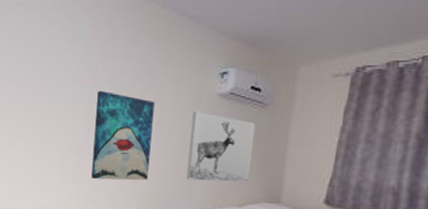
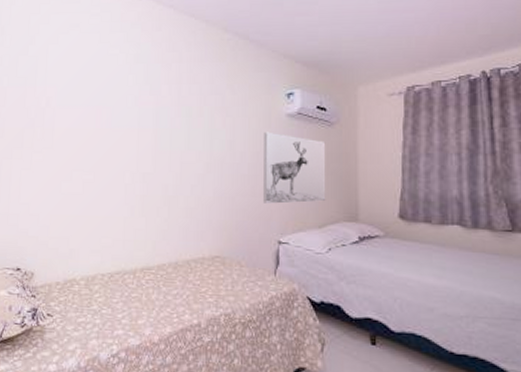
wall art: present [91,90,155,181] -> none [161,113,224,211]

